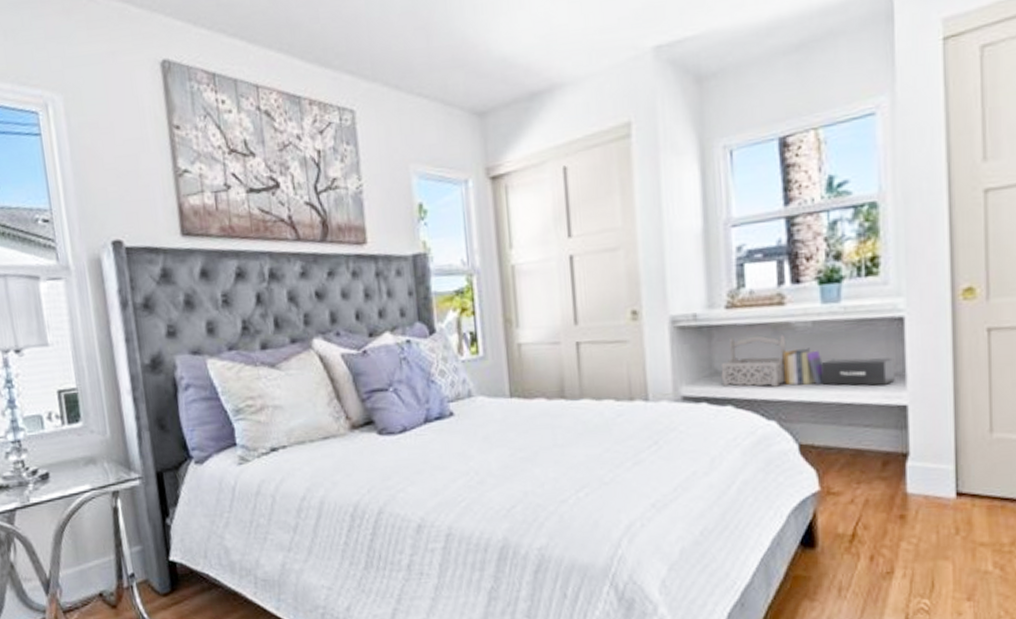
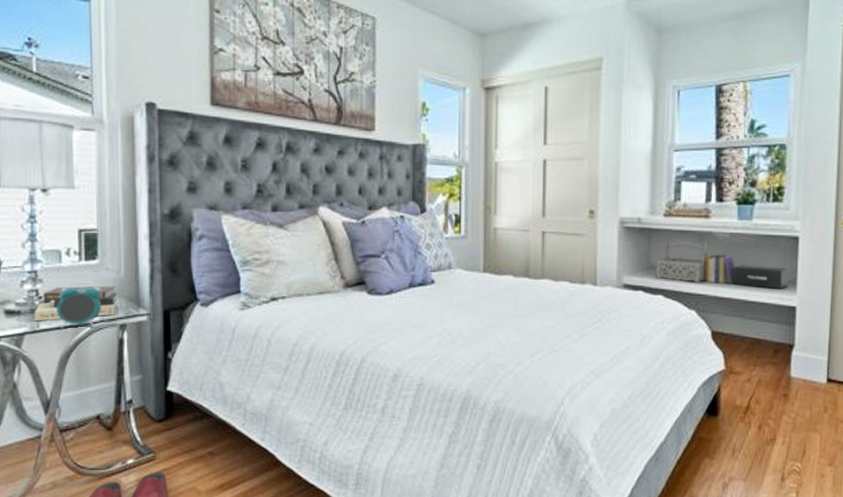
books: none [22,449,107,495] -> present [34,286,118,322]
alarm clock: none [45,447,91,501] -> present [57,282,102,329]

